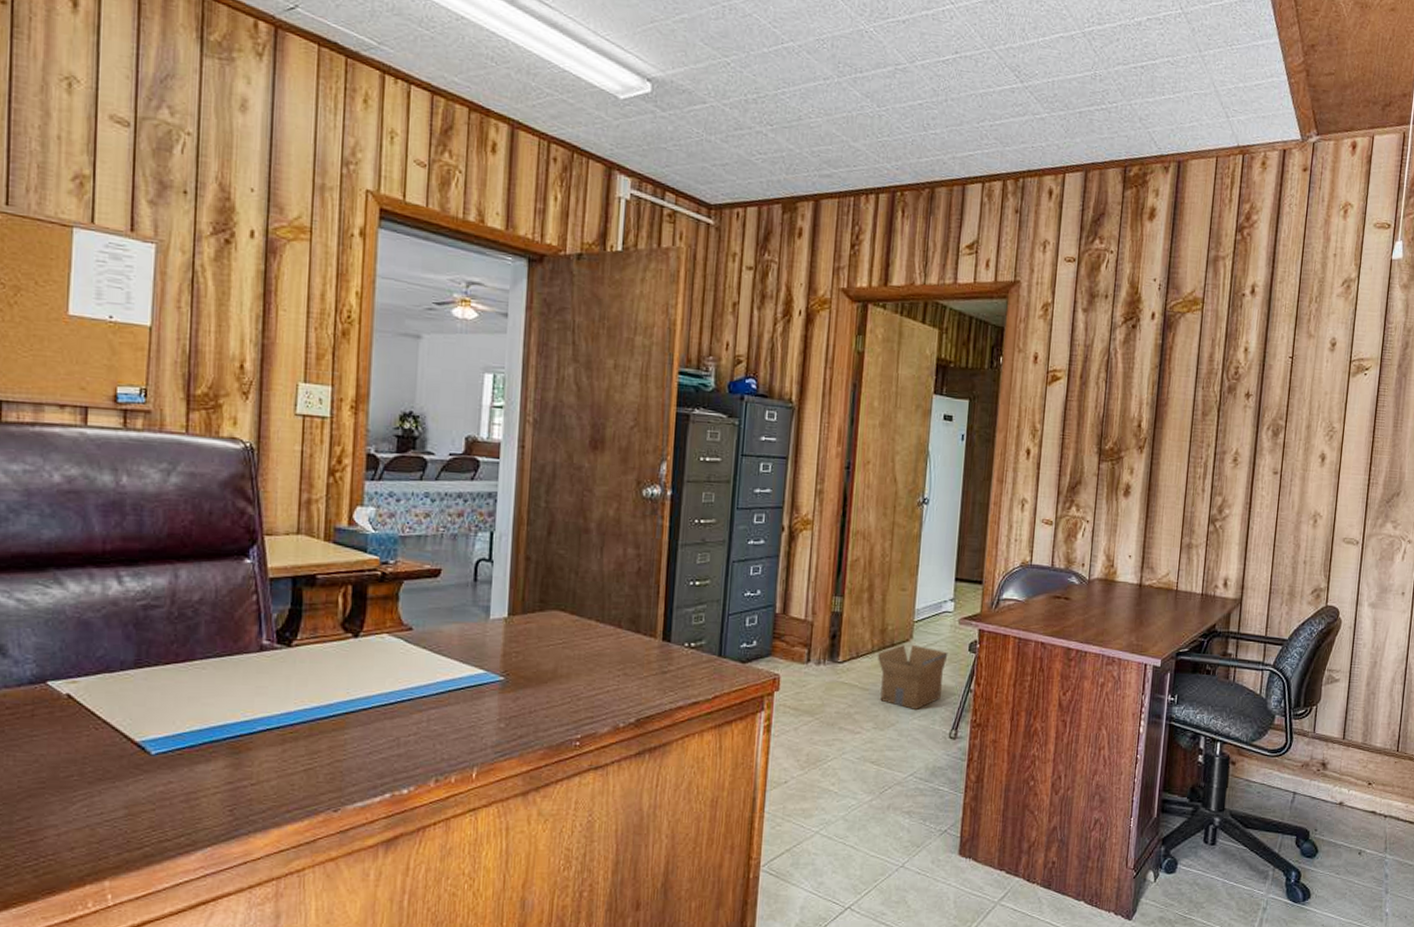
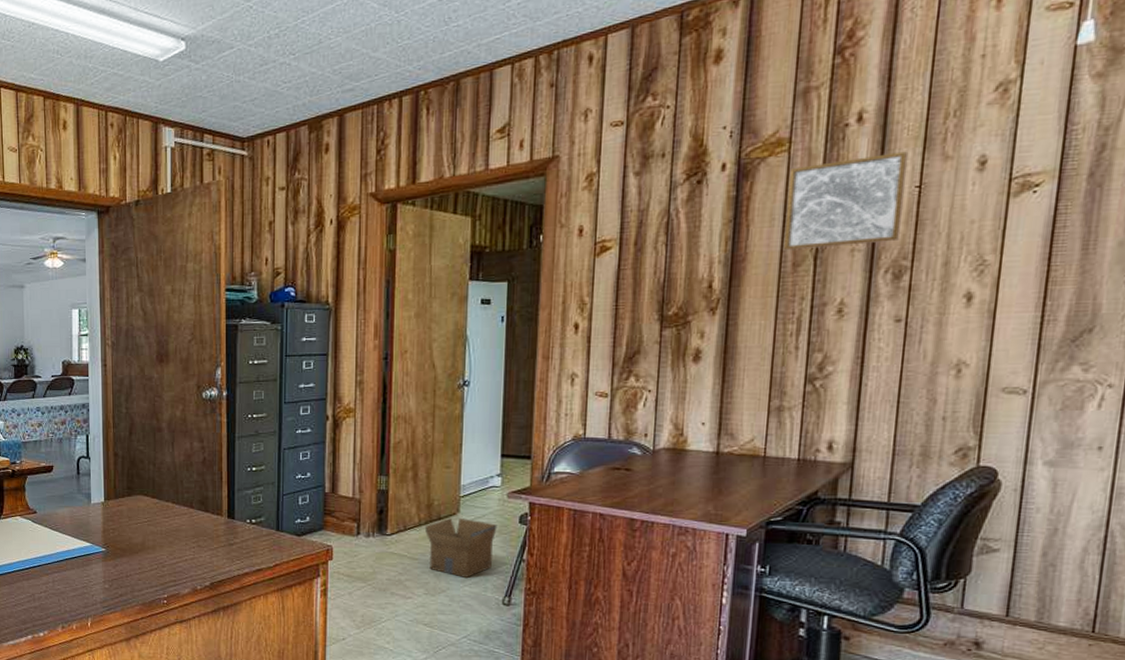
wall art: none [1195,325,1285,403] -> present [783,151,909,251]

